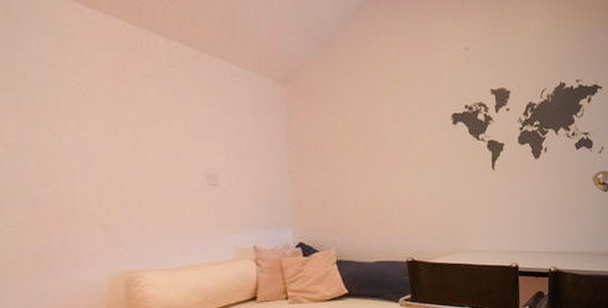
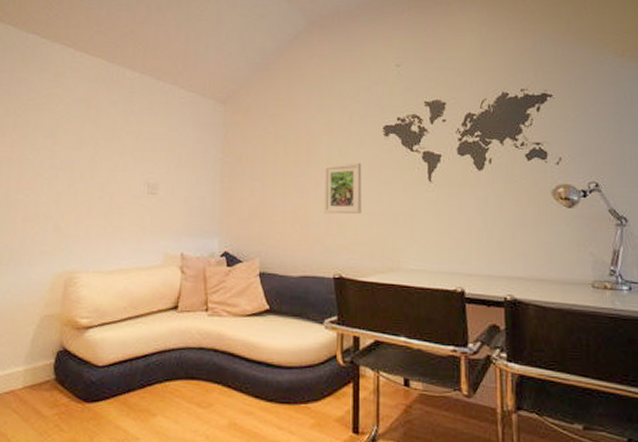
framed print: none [394,150,431,202] -> present [323,162,362,214]

